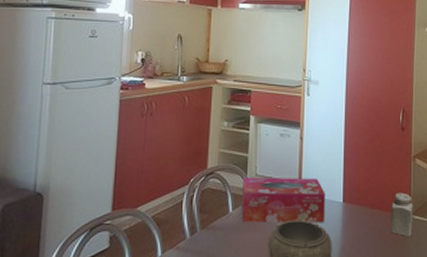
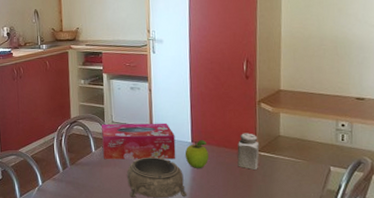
fruit: none [336,200,361,234] -> present [185,140,209,168]

